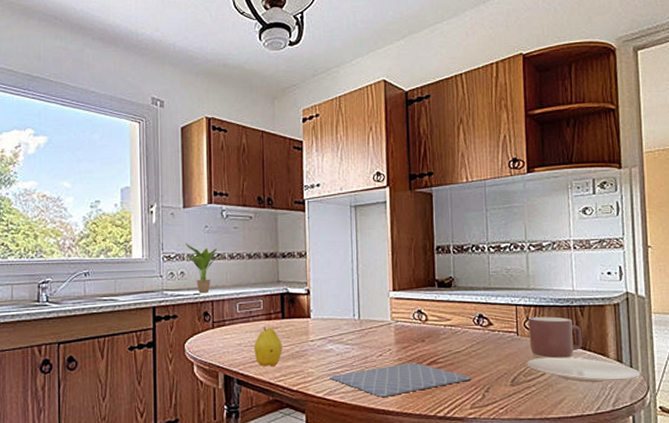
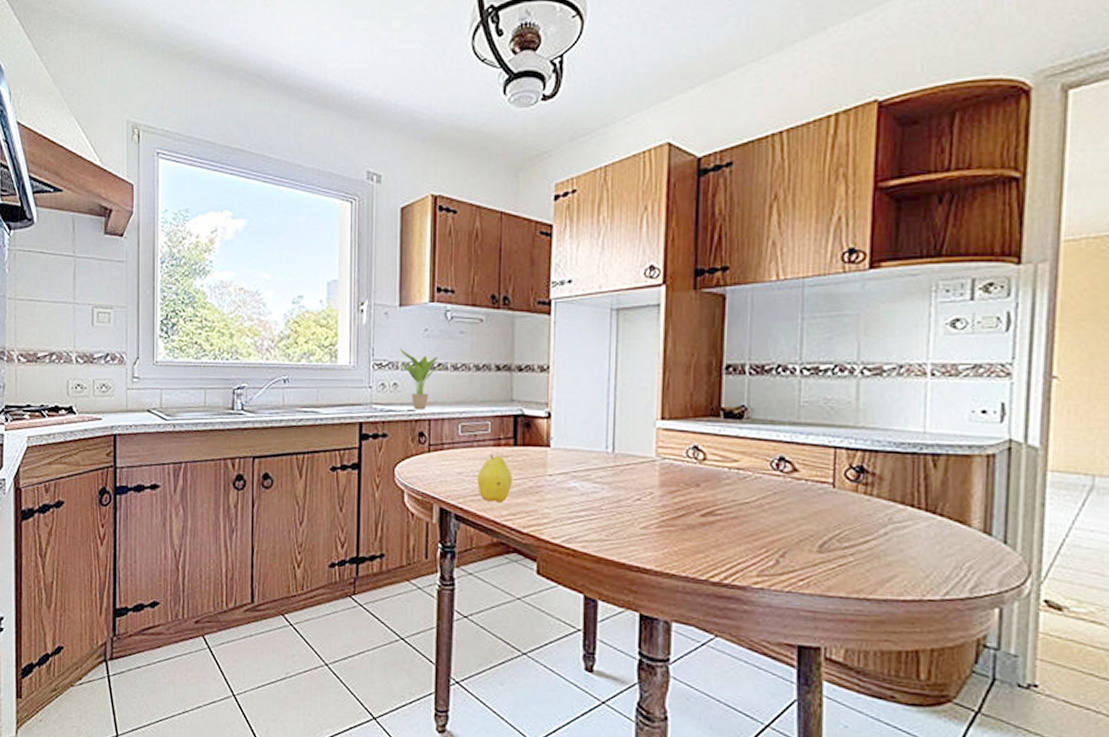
placemat: present [330,362,472,397] -> none [570,511,762,551]
plate: present [527,357,641,382] -> none [844,519,1019,561]
mug: present [528,317,583,359] -> none [850,465,932,525]

